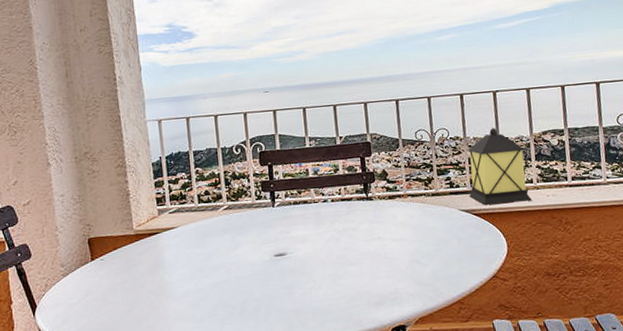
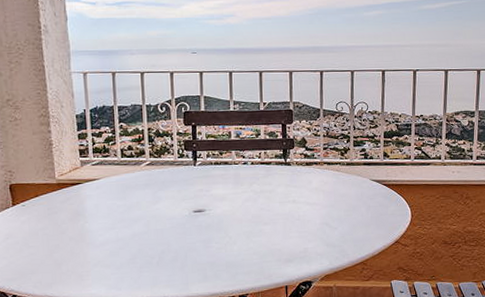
lamp: present [467,128,532,206] -> none [381,105,438,177]

